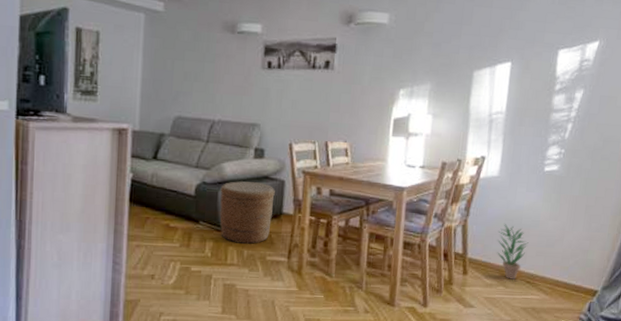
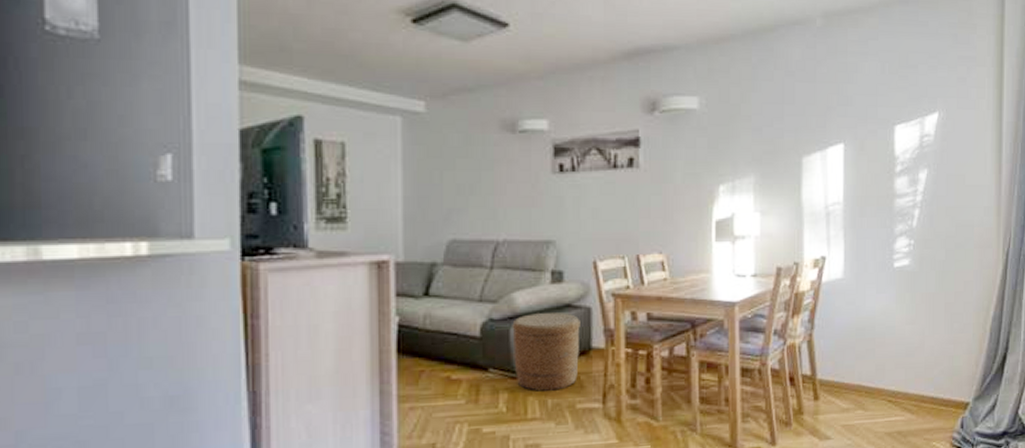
potted plant: present [496,224,529,280] -> none [850,334,885,400]

